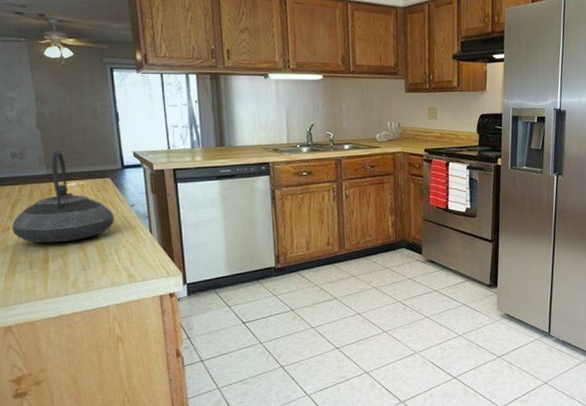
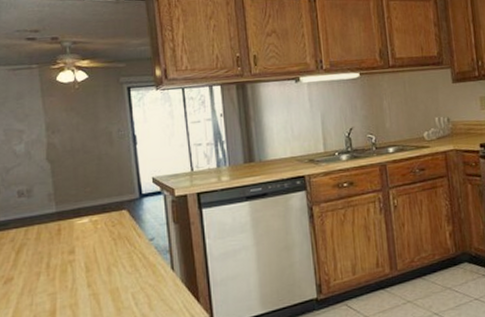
teapot: present [12,150,115,243] -> none [16,183,132,293]

